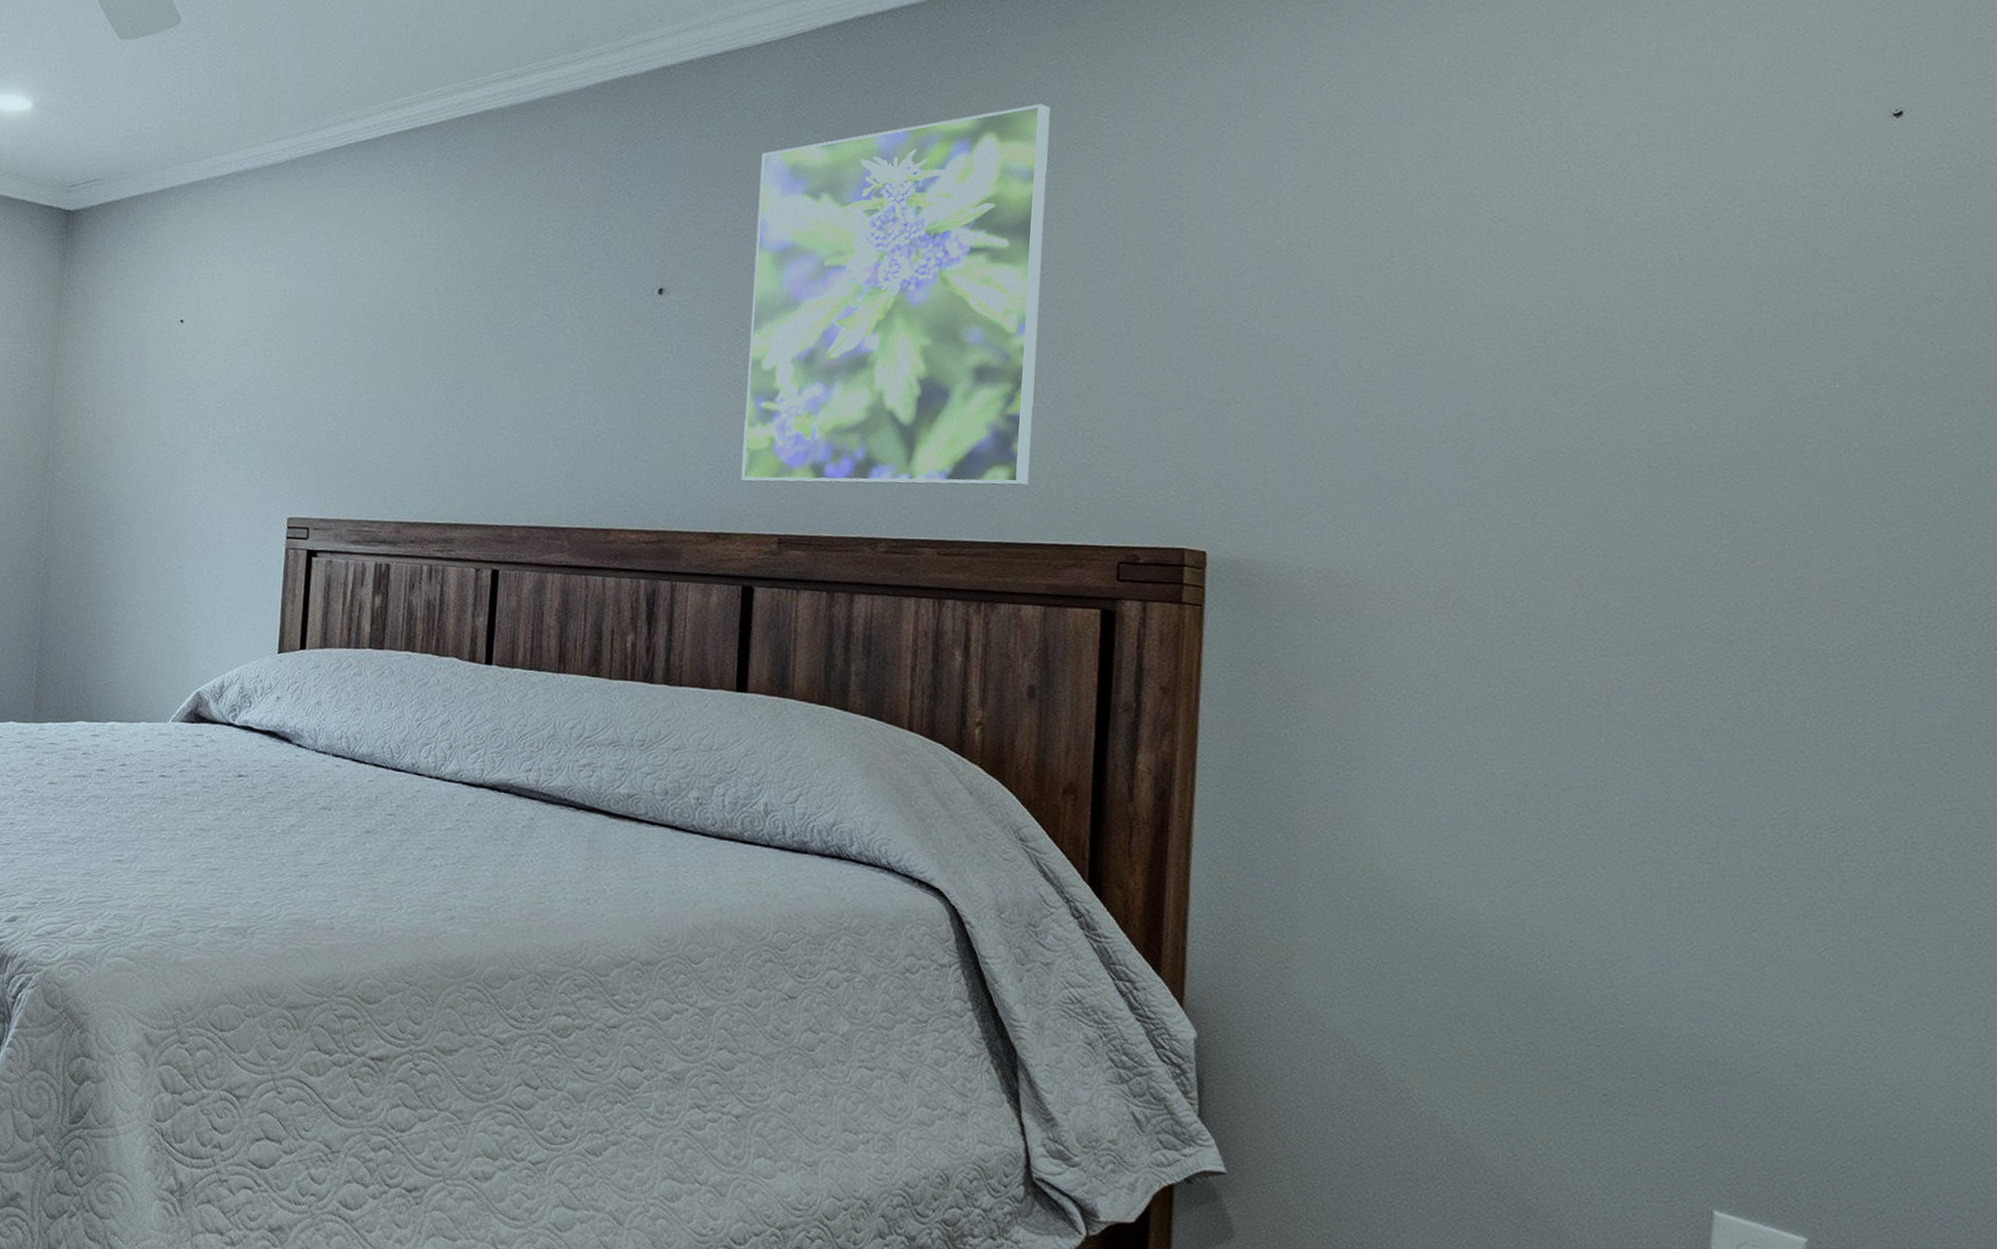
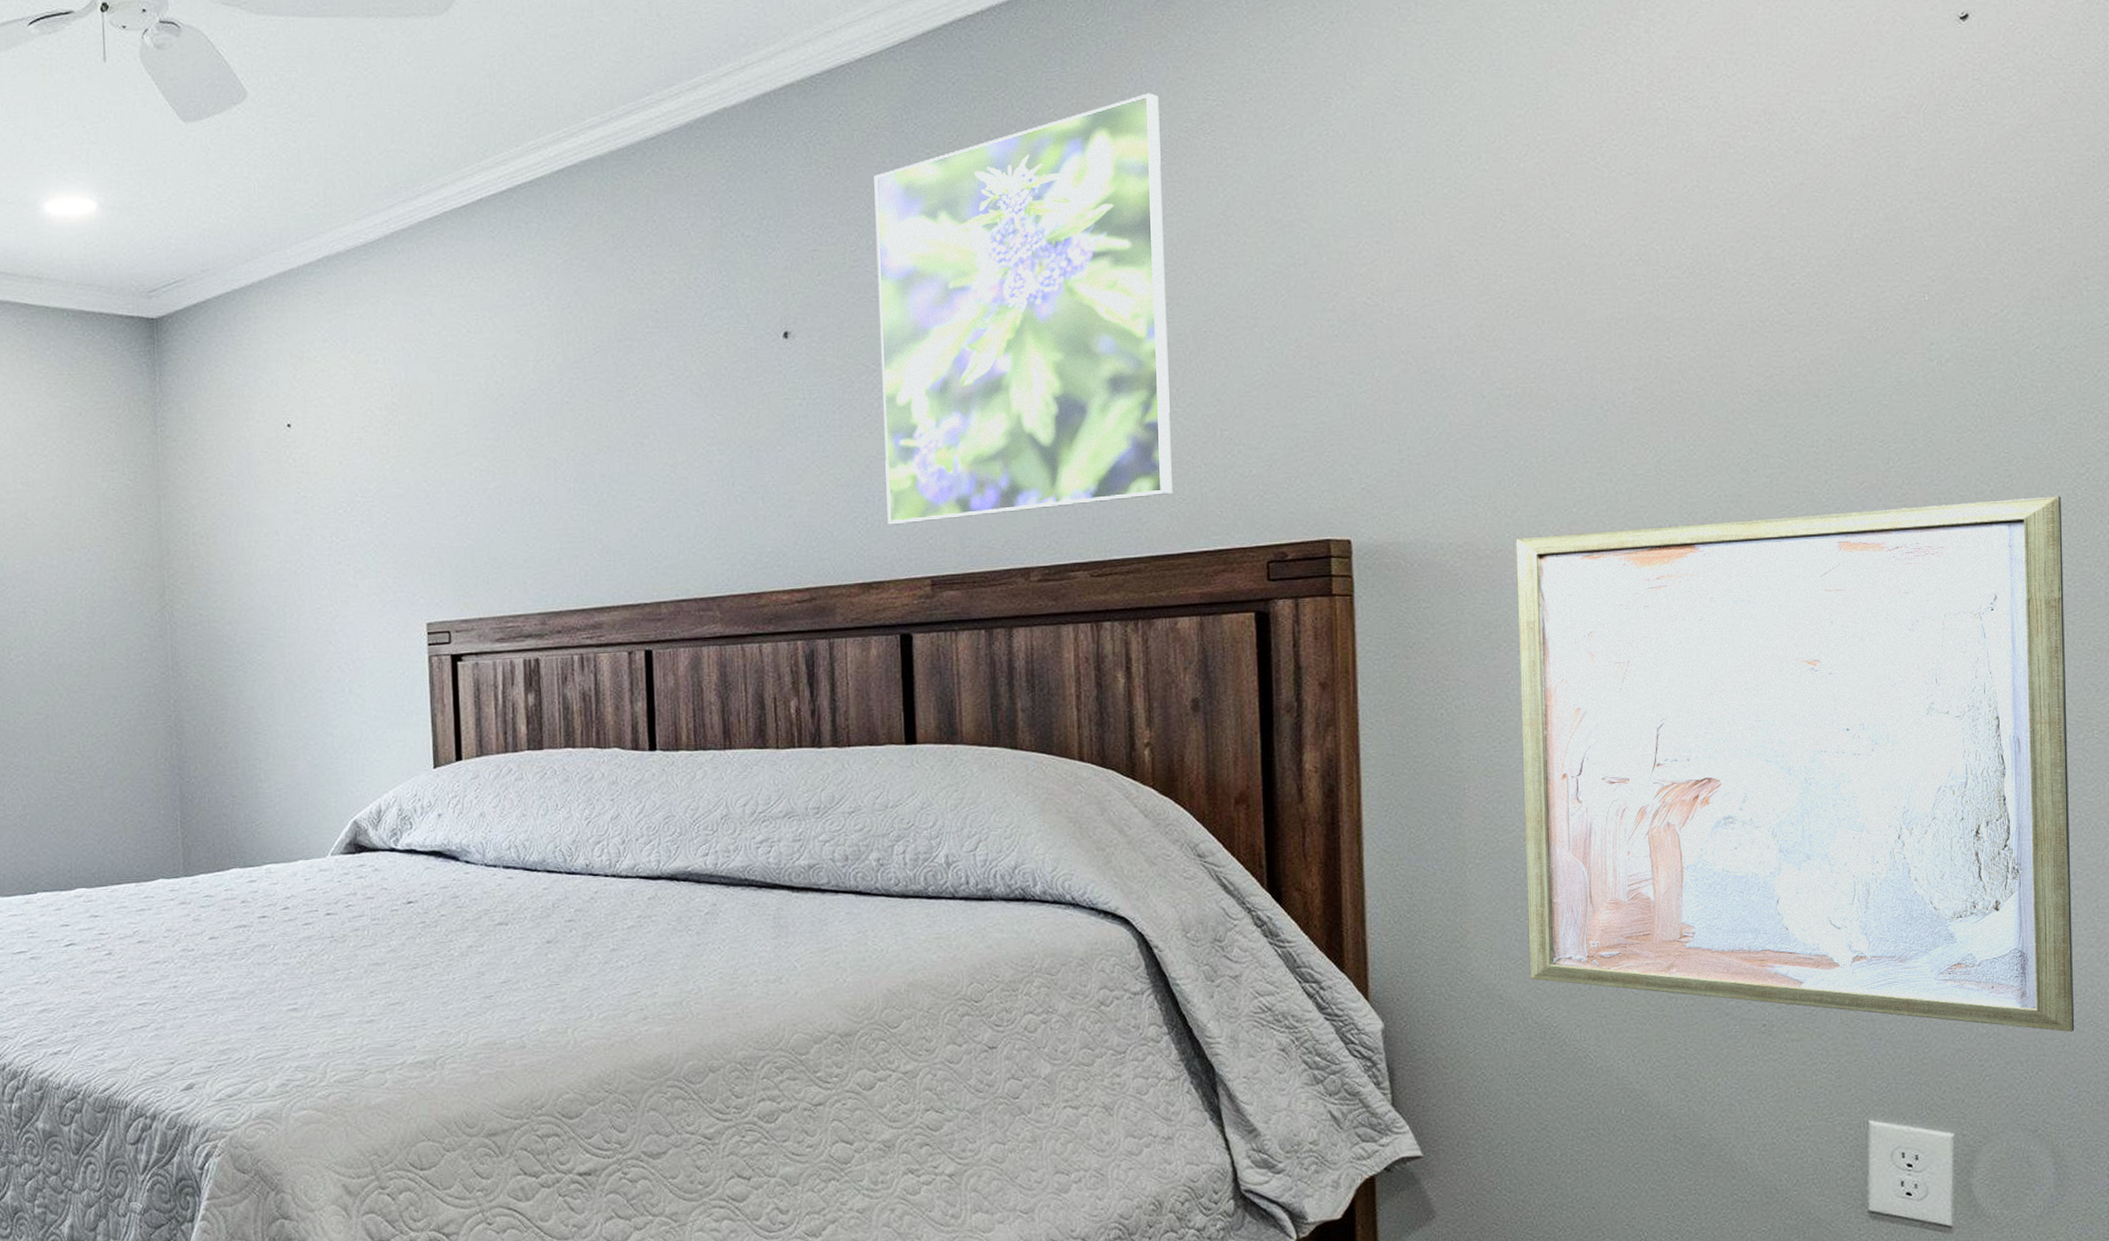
wall art: none [1355,571,1972,1152] -> present [1515,496,2075,1032]

